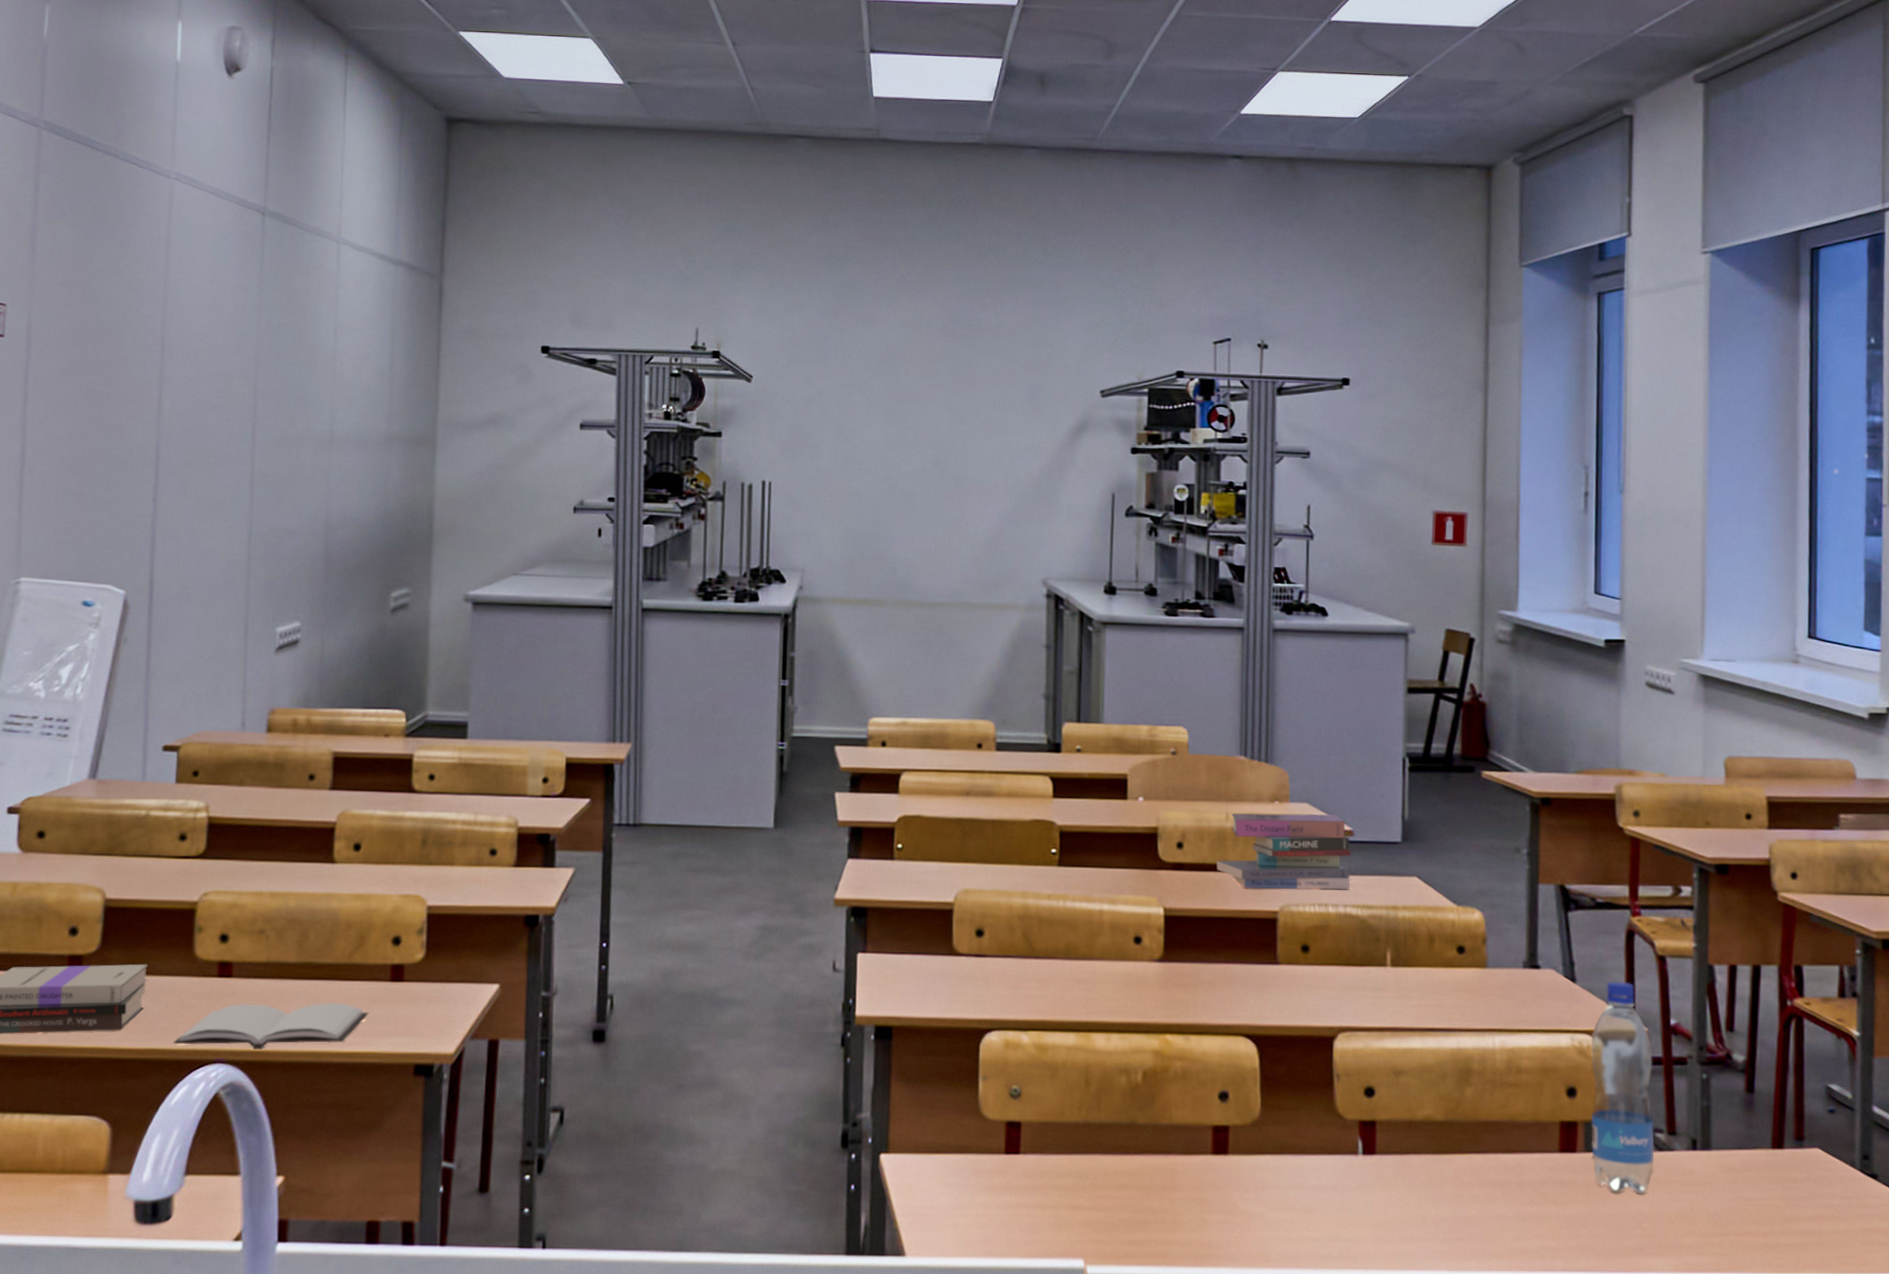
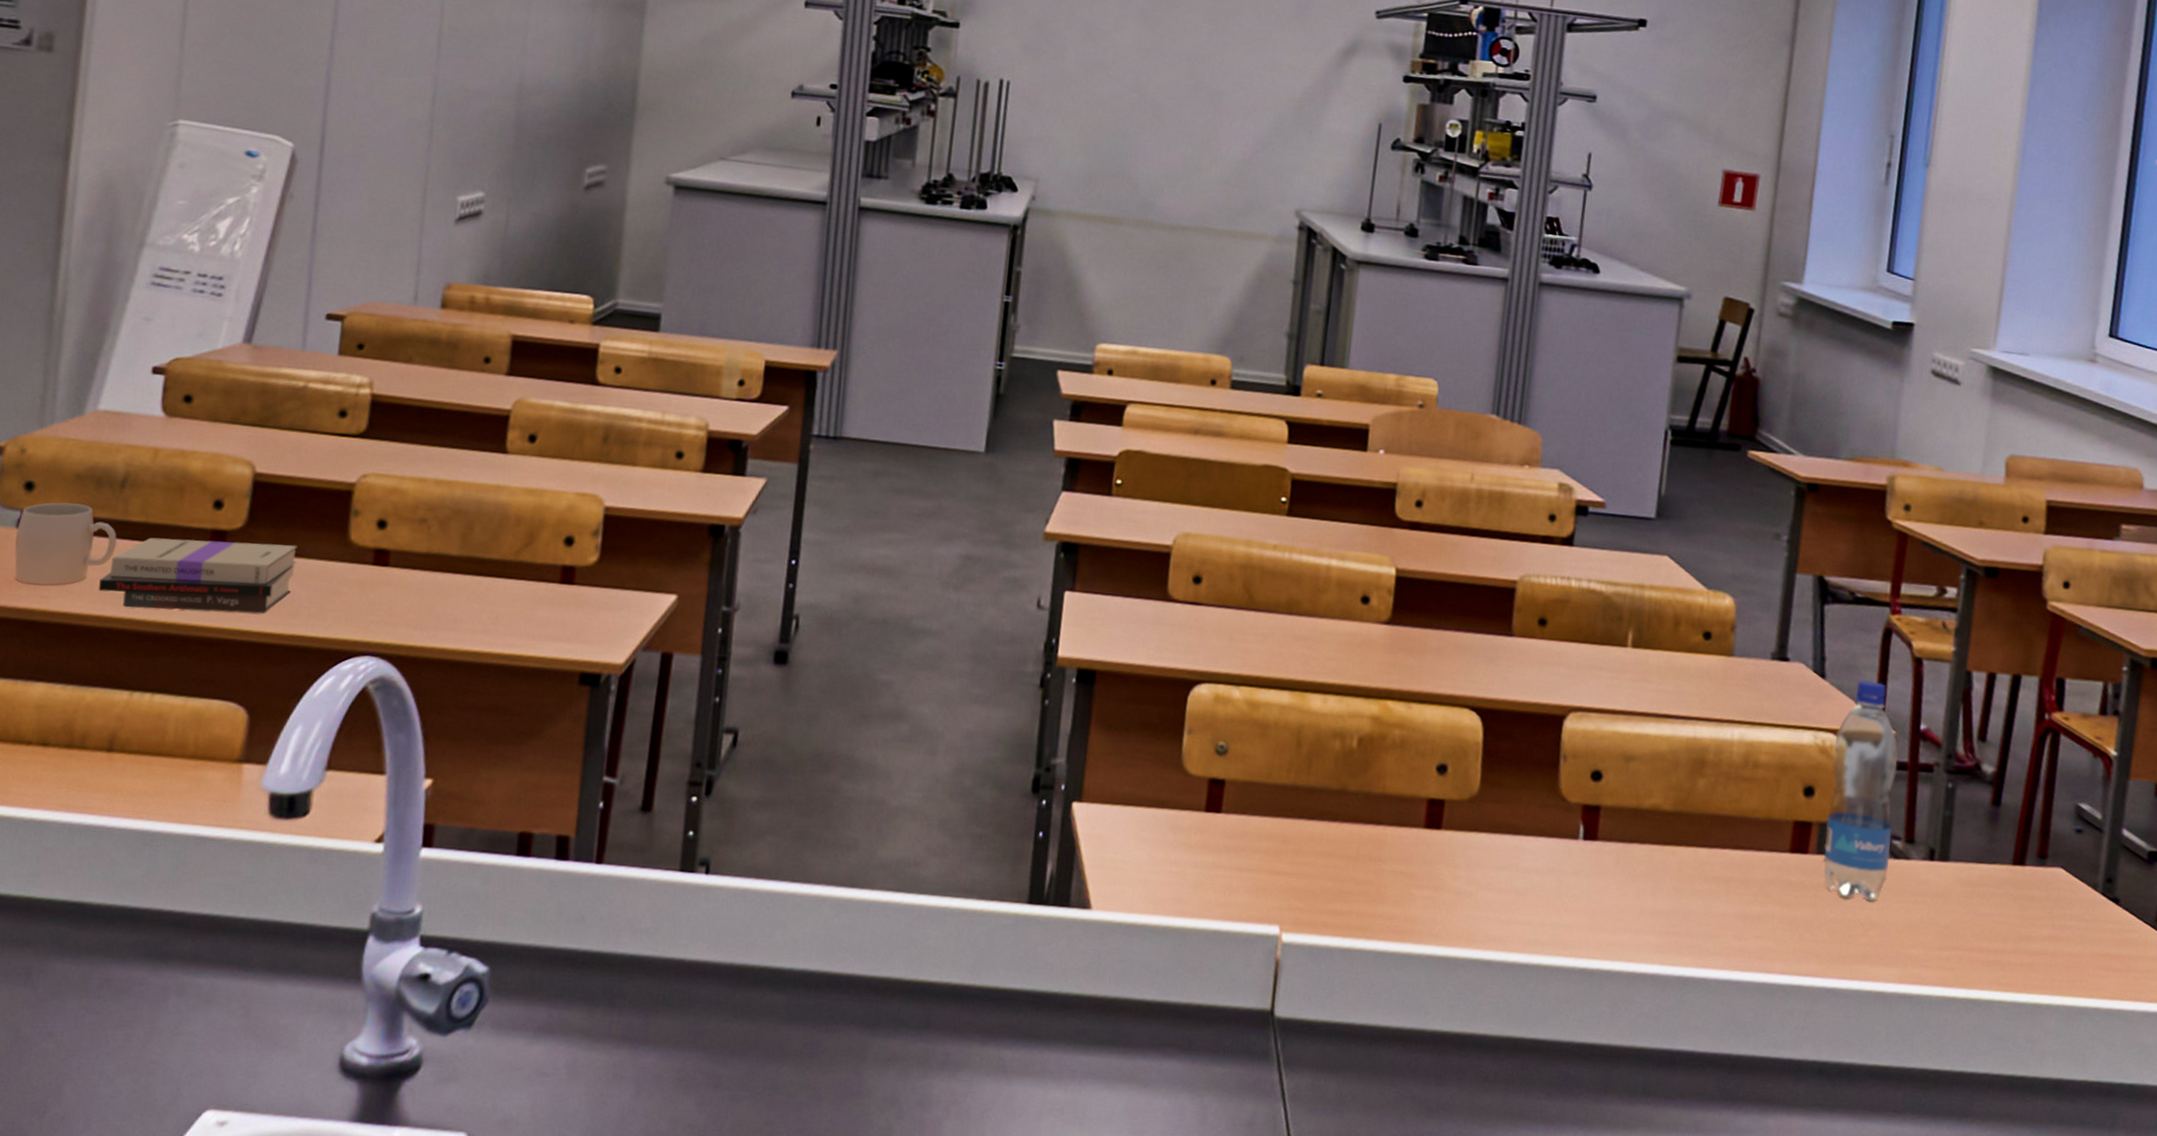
book: present [173,1002,369,1049] -> none [321,594,535,644]
books: present [1216,812,1352,890] -> none [1456,474,1601,563]

